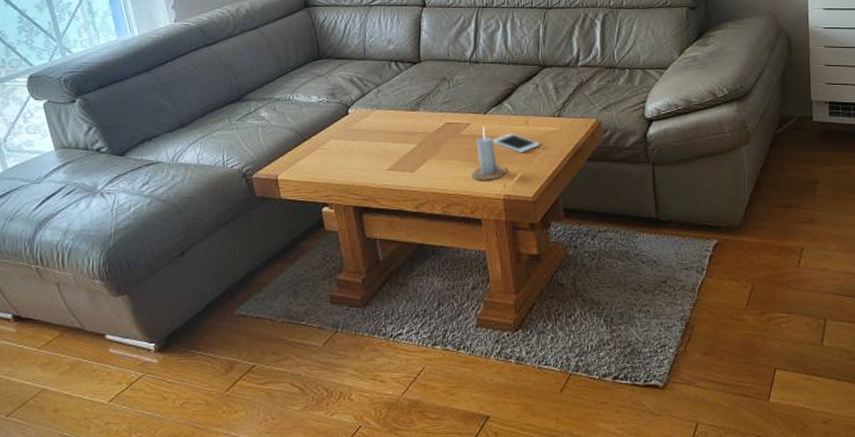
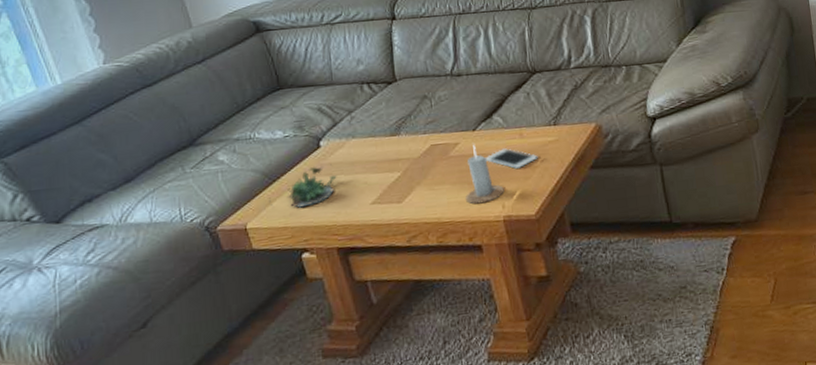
succulent plant: none [298,130,360,166] -> present [268,164,337,208]

